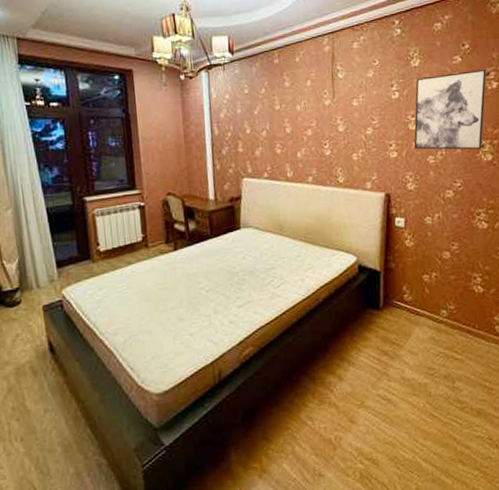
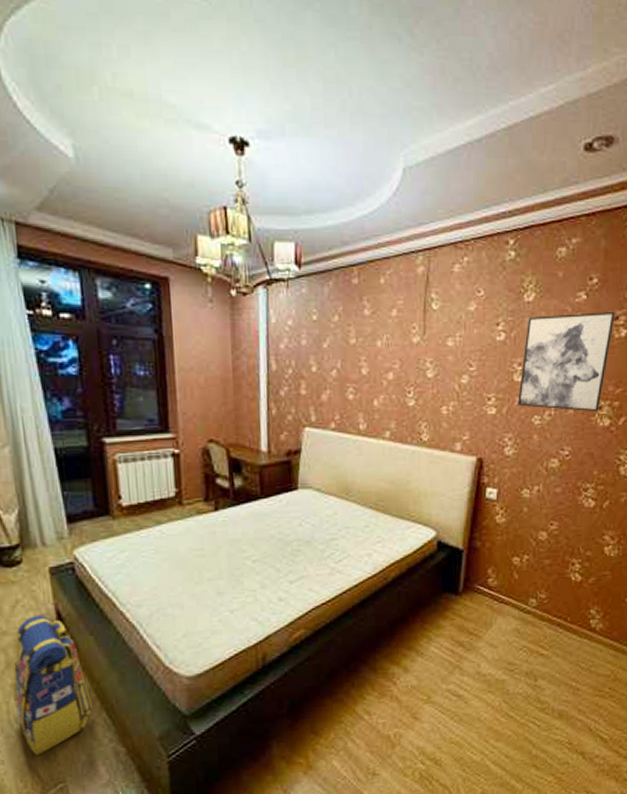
backpack: none [13,345,78,470] -> present [12,614,92,755]

